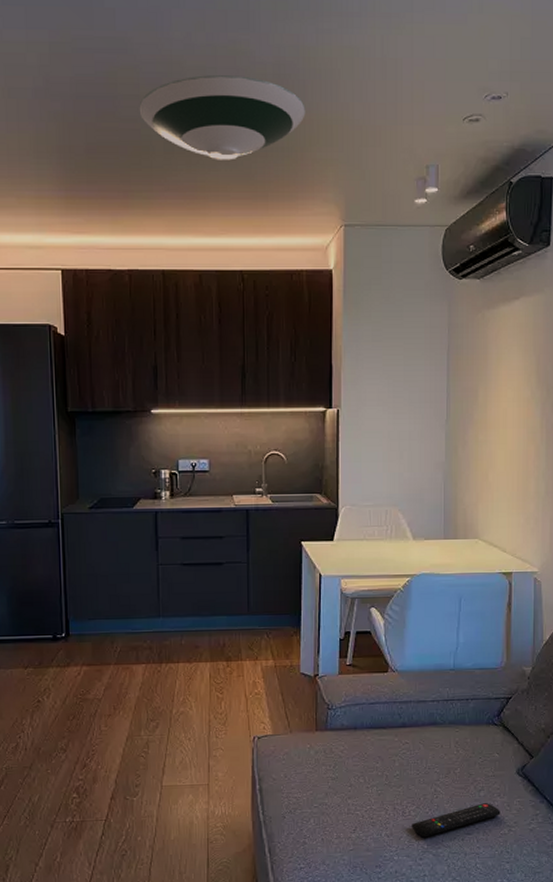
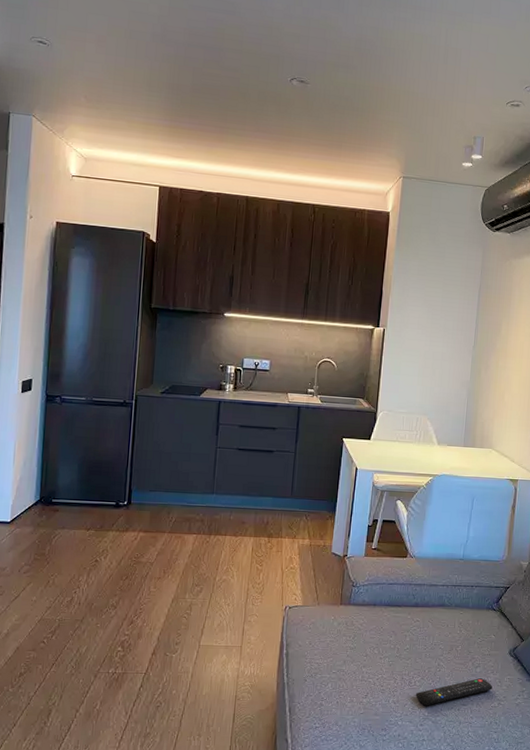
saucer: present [139,75,306,160] -> none [240,41,380,113]

